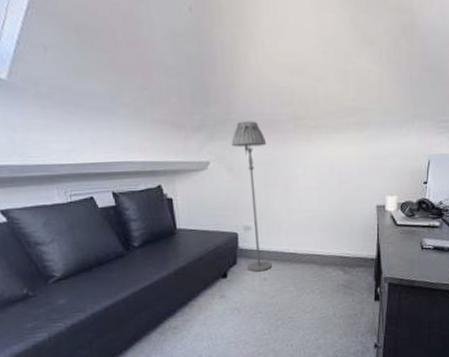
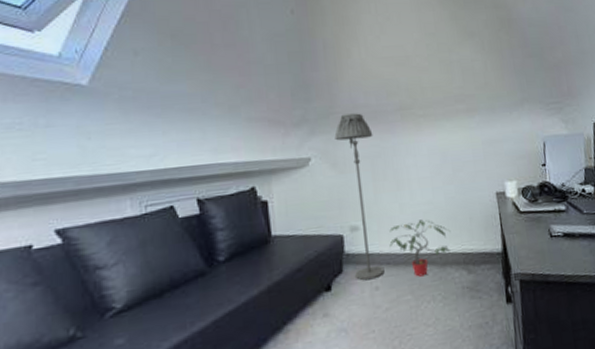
potted plant: none [277,224,332,273] -> present [389,219,451,277]

